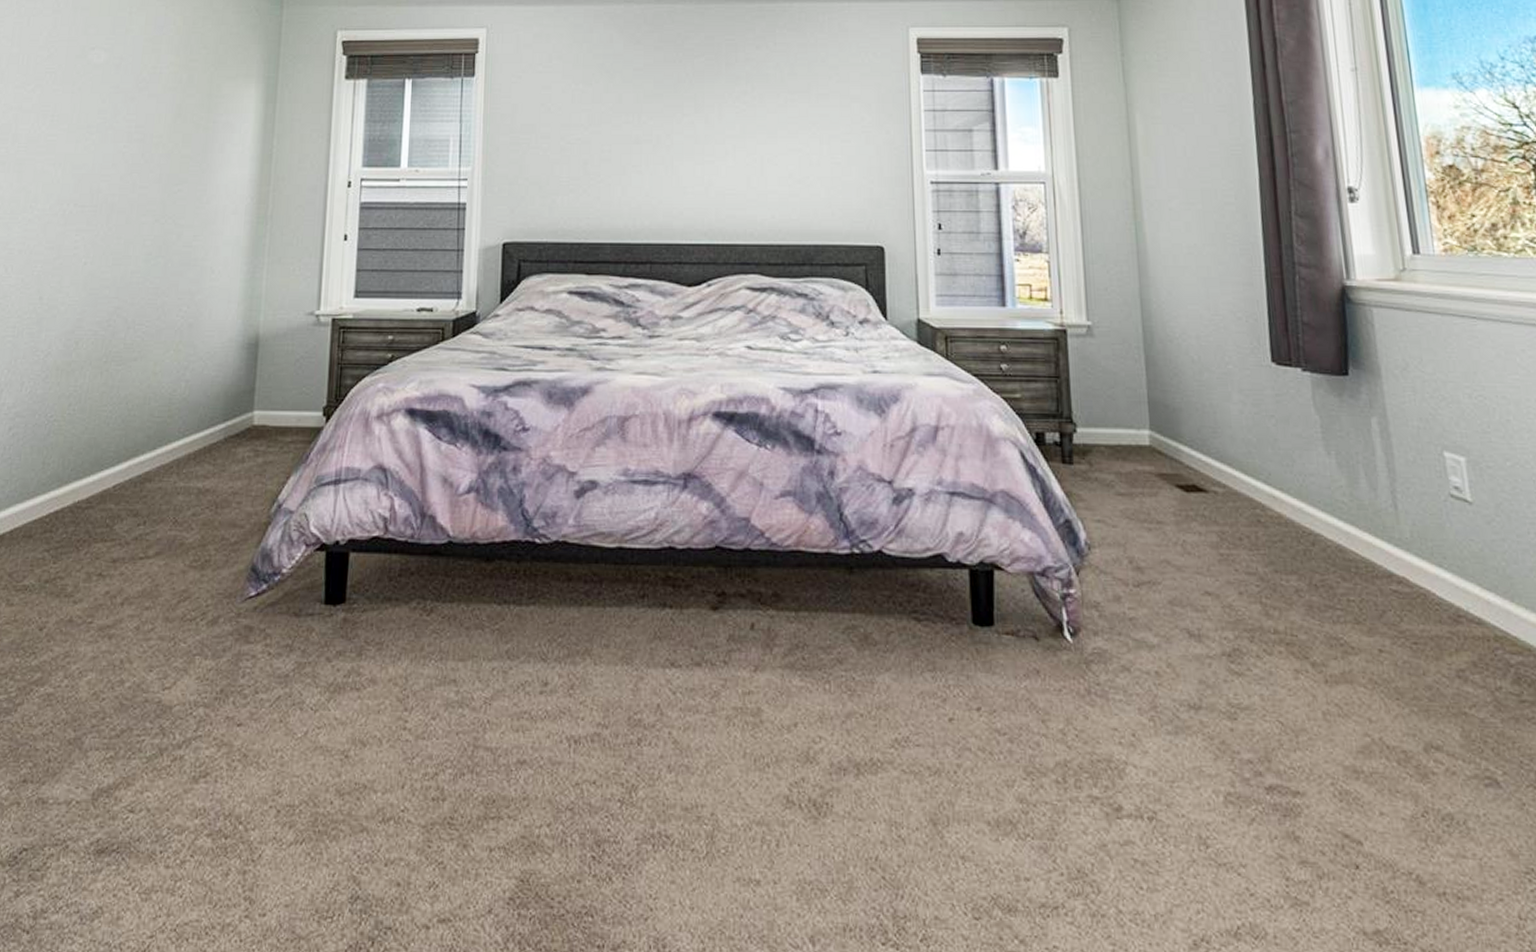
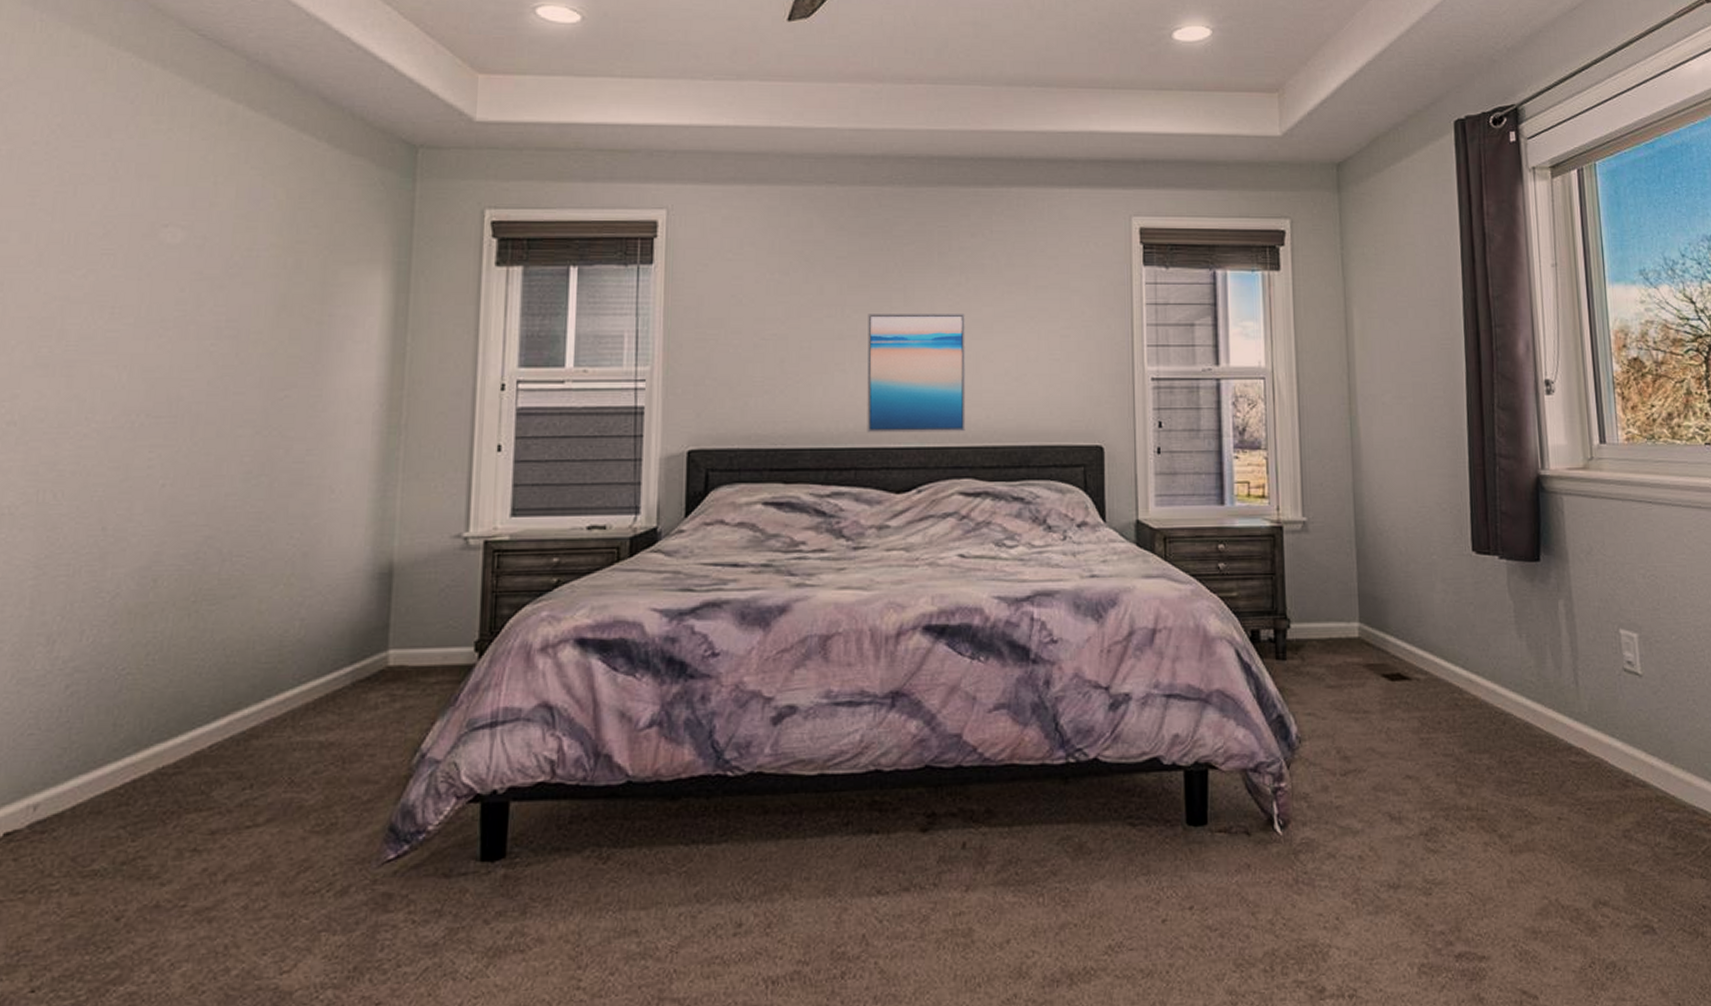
wall art: none [661,120,752,230] -> present [867,314,966,433]

